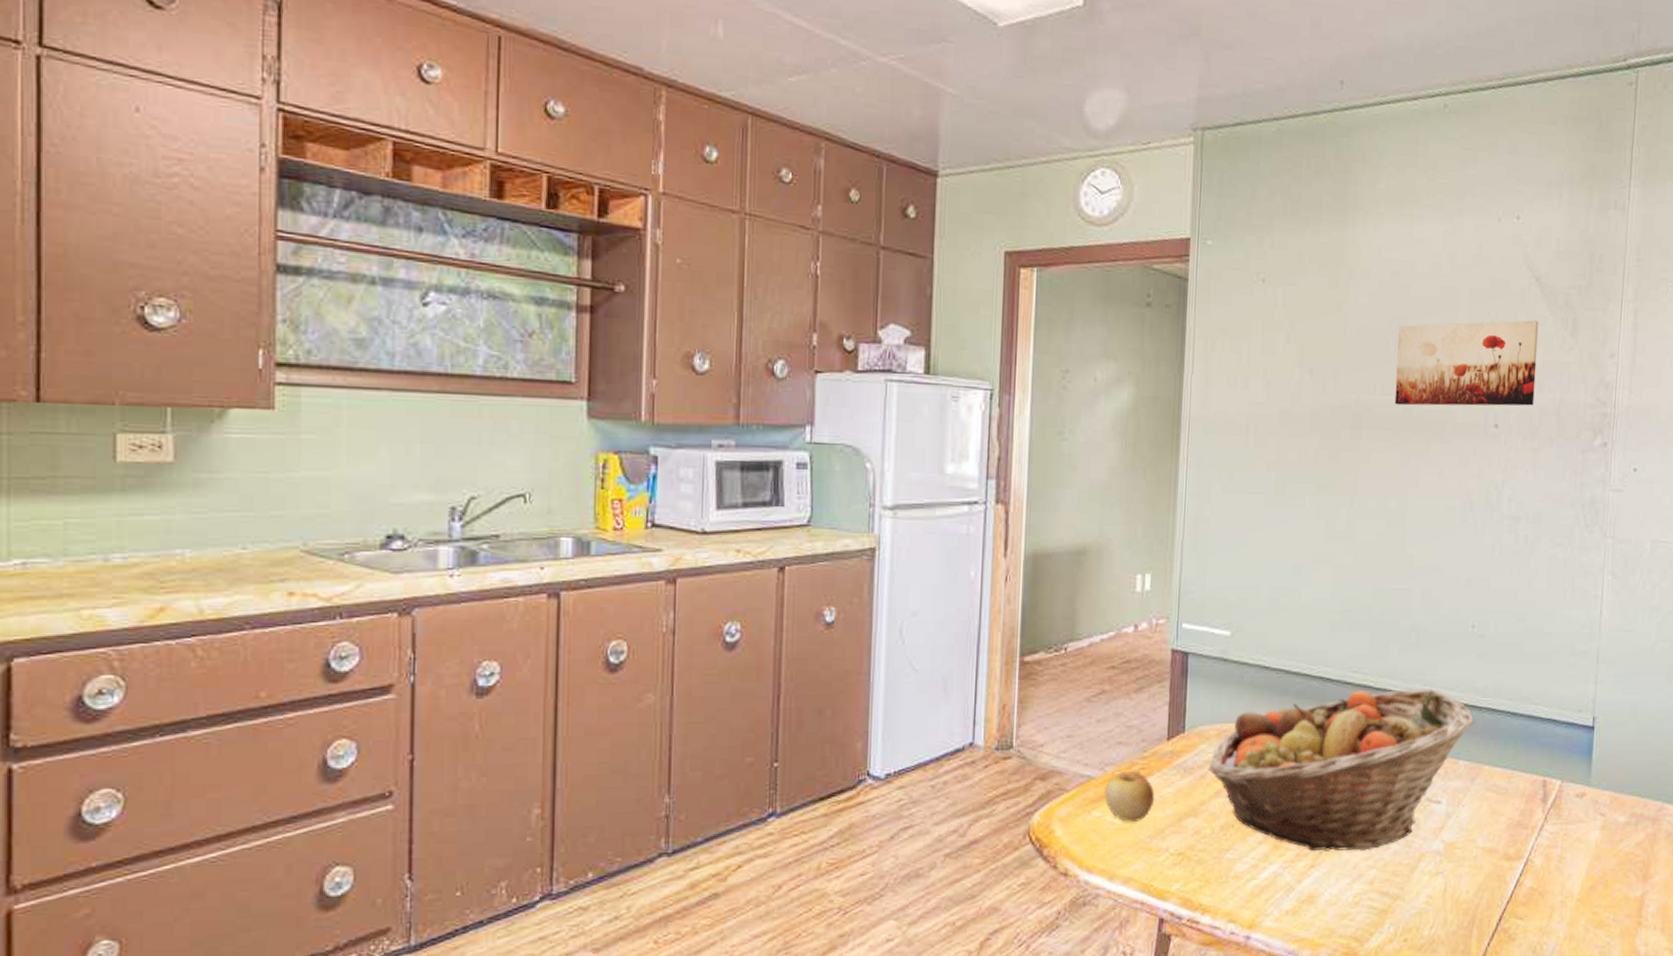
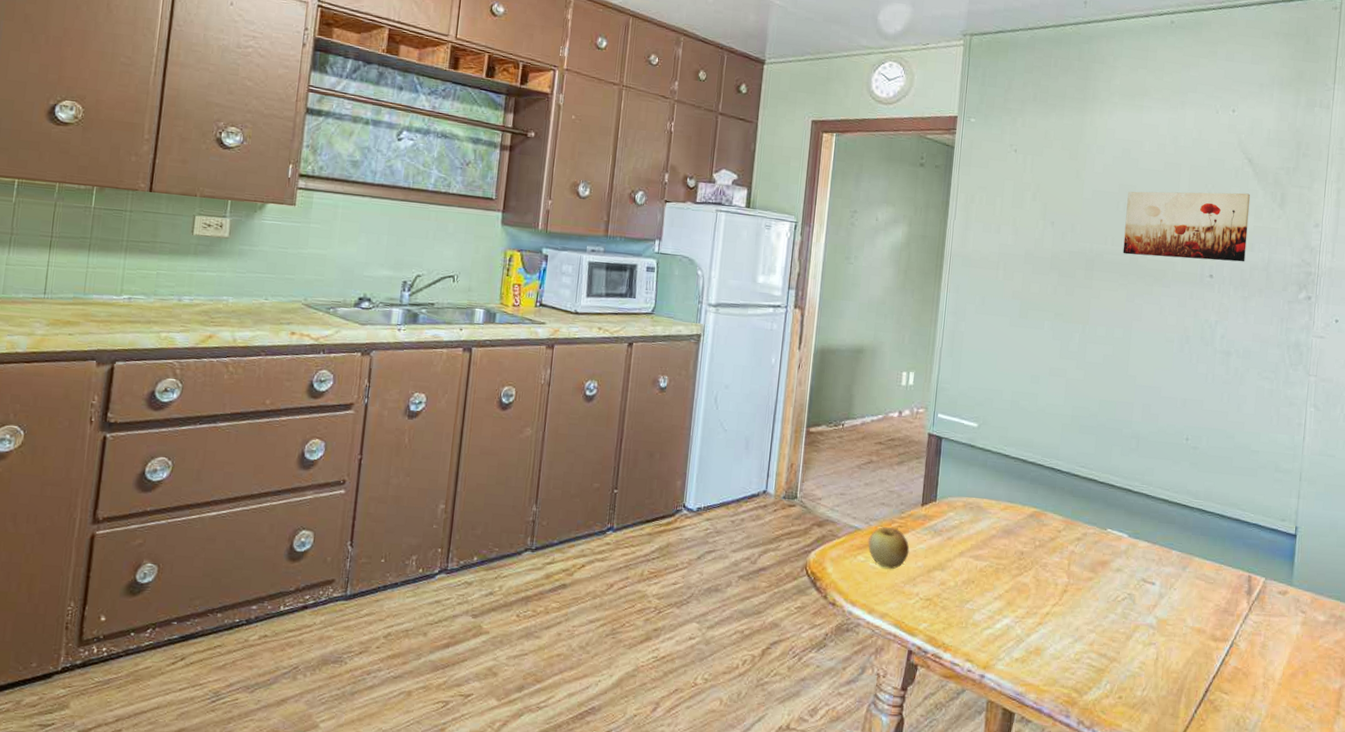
fruit basket: present [1207,688,1476,852] -> none [954,482,1188,617]

